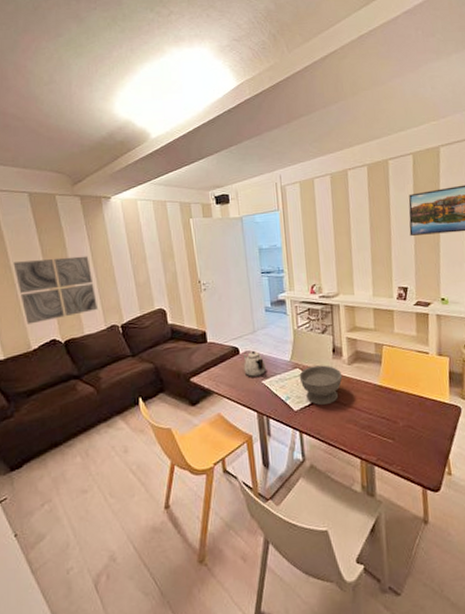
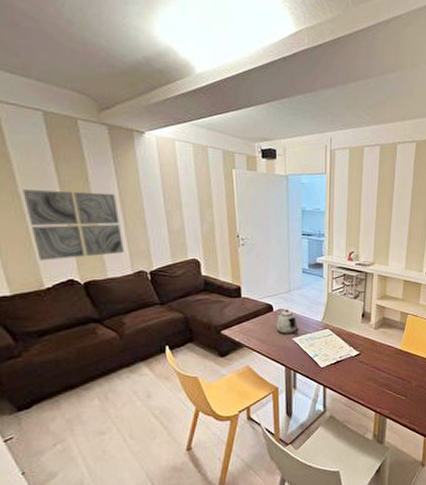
bowl: present [299,365,343,405] -> none [328,328,368,363]

